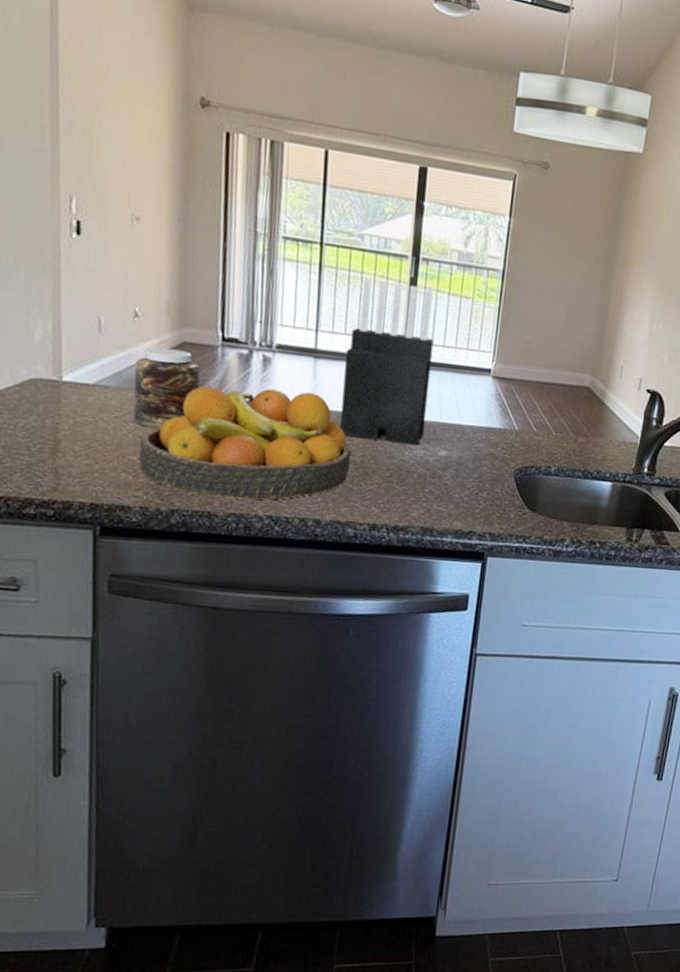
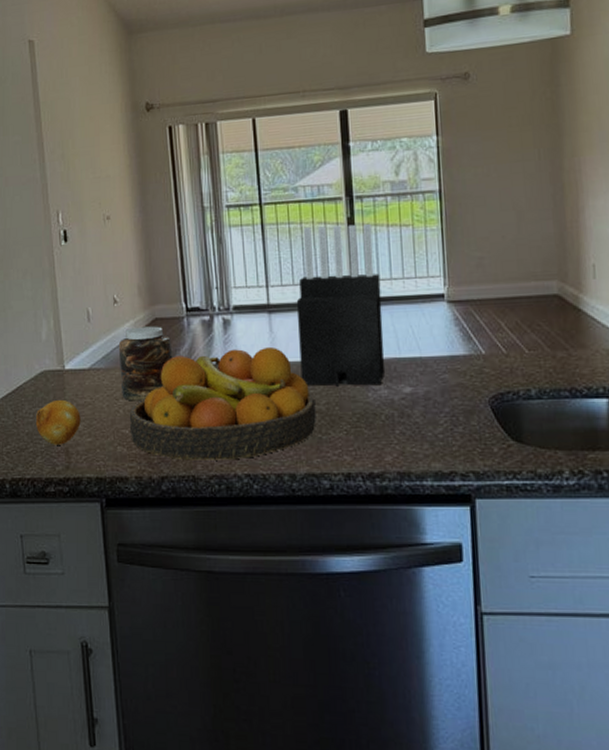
fruit: none [16,413,78,464] -> present [35,399,81,445]

